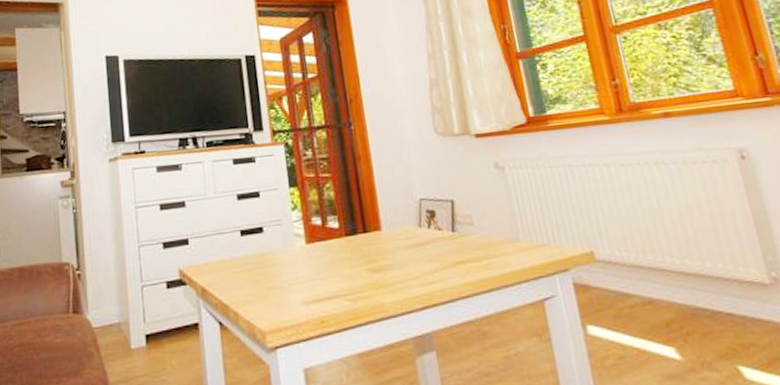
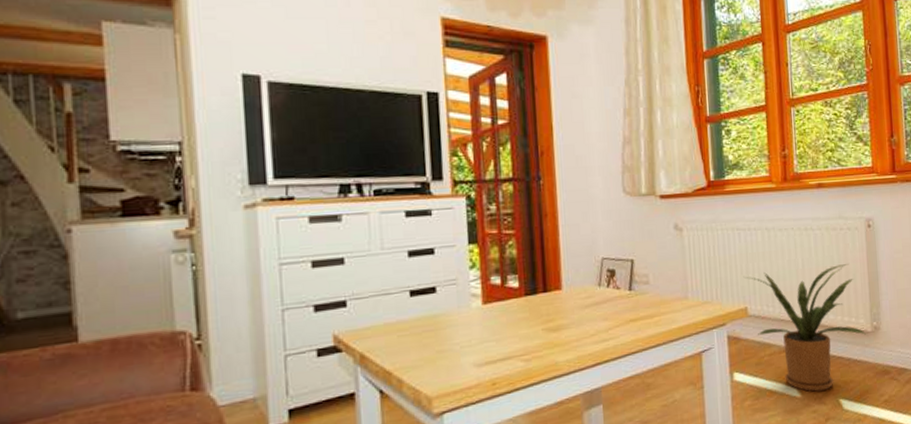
house plant: none [583,202,764,355] -> present [743,264,867,392]

